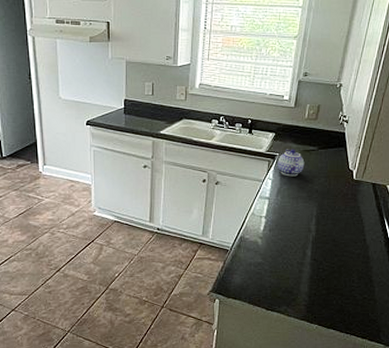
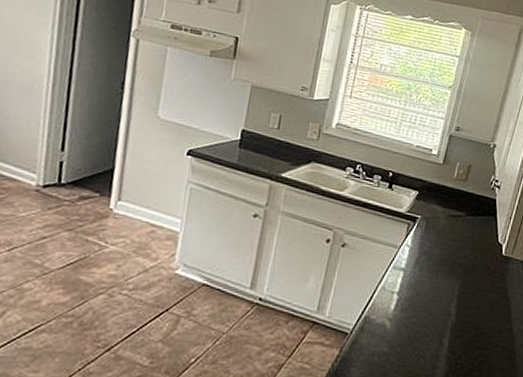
teapot: present [277,149,305,177] -> none [417,211,450,246]

